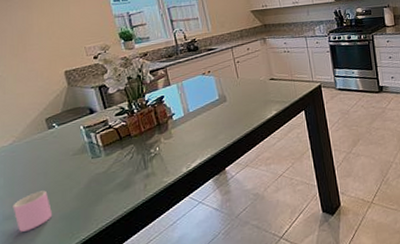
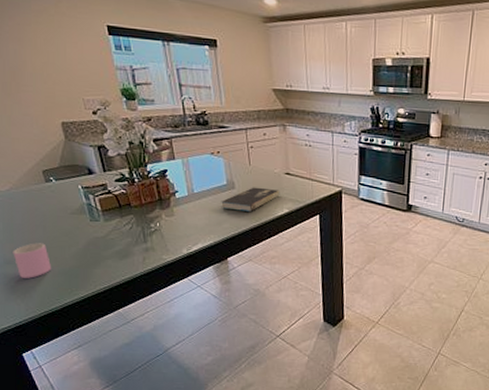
book: none [215,95,268,122] -> present [221,187,280,212]

